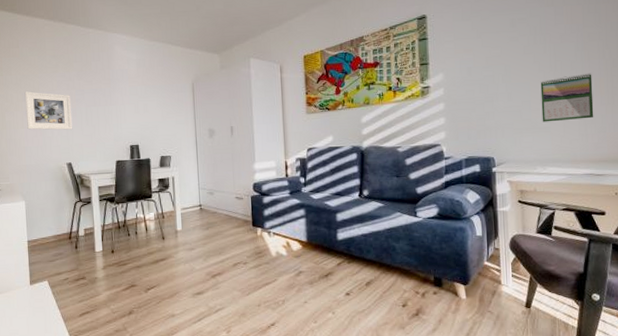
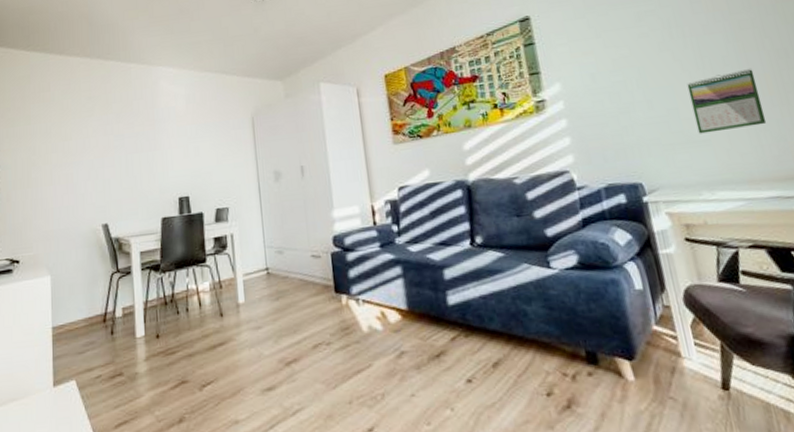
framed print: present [24,91,73,130] -> none [54,141,110,186]

